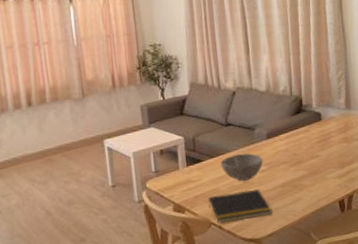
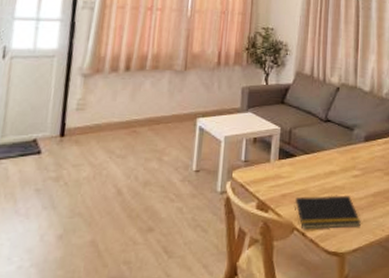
bowl: present [220,153,263,181] -> none [314,153,358,184]

